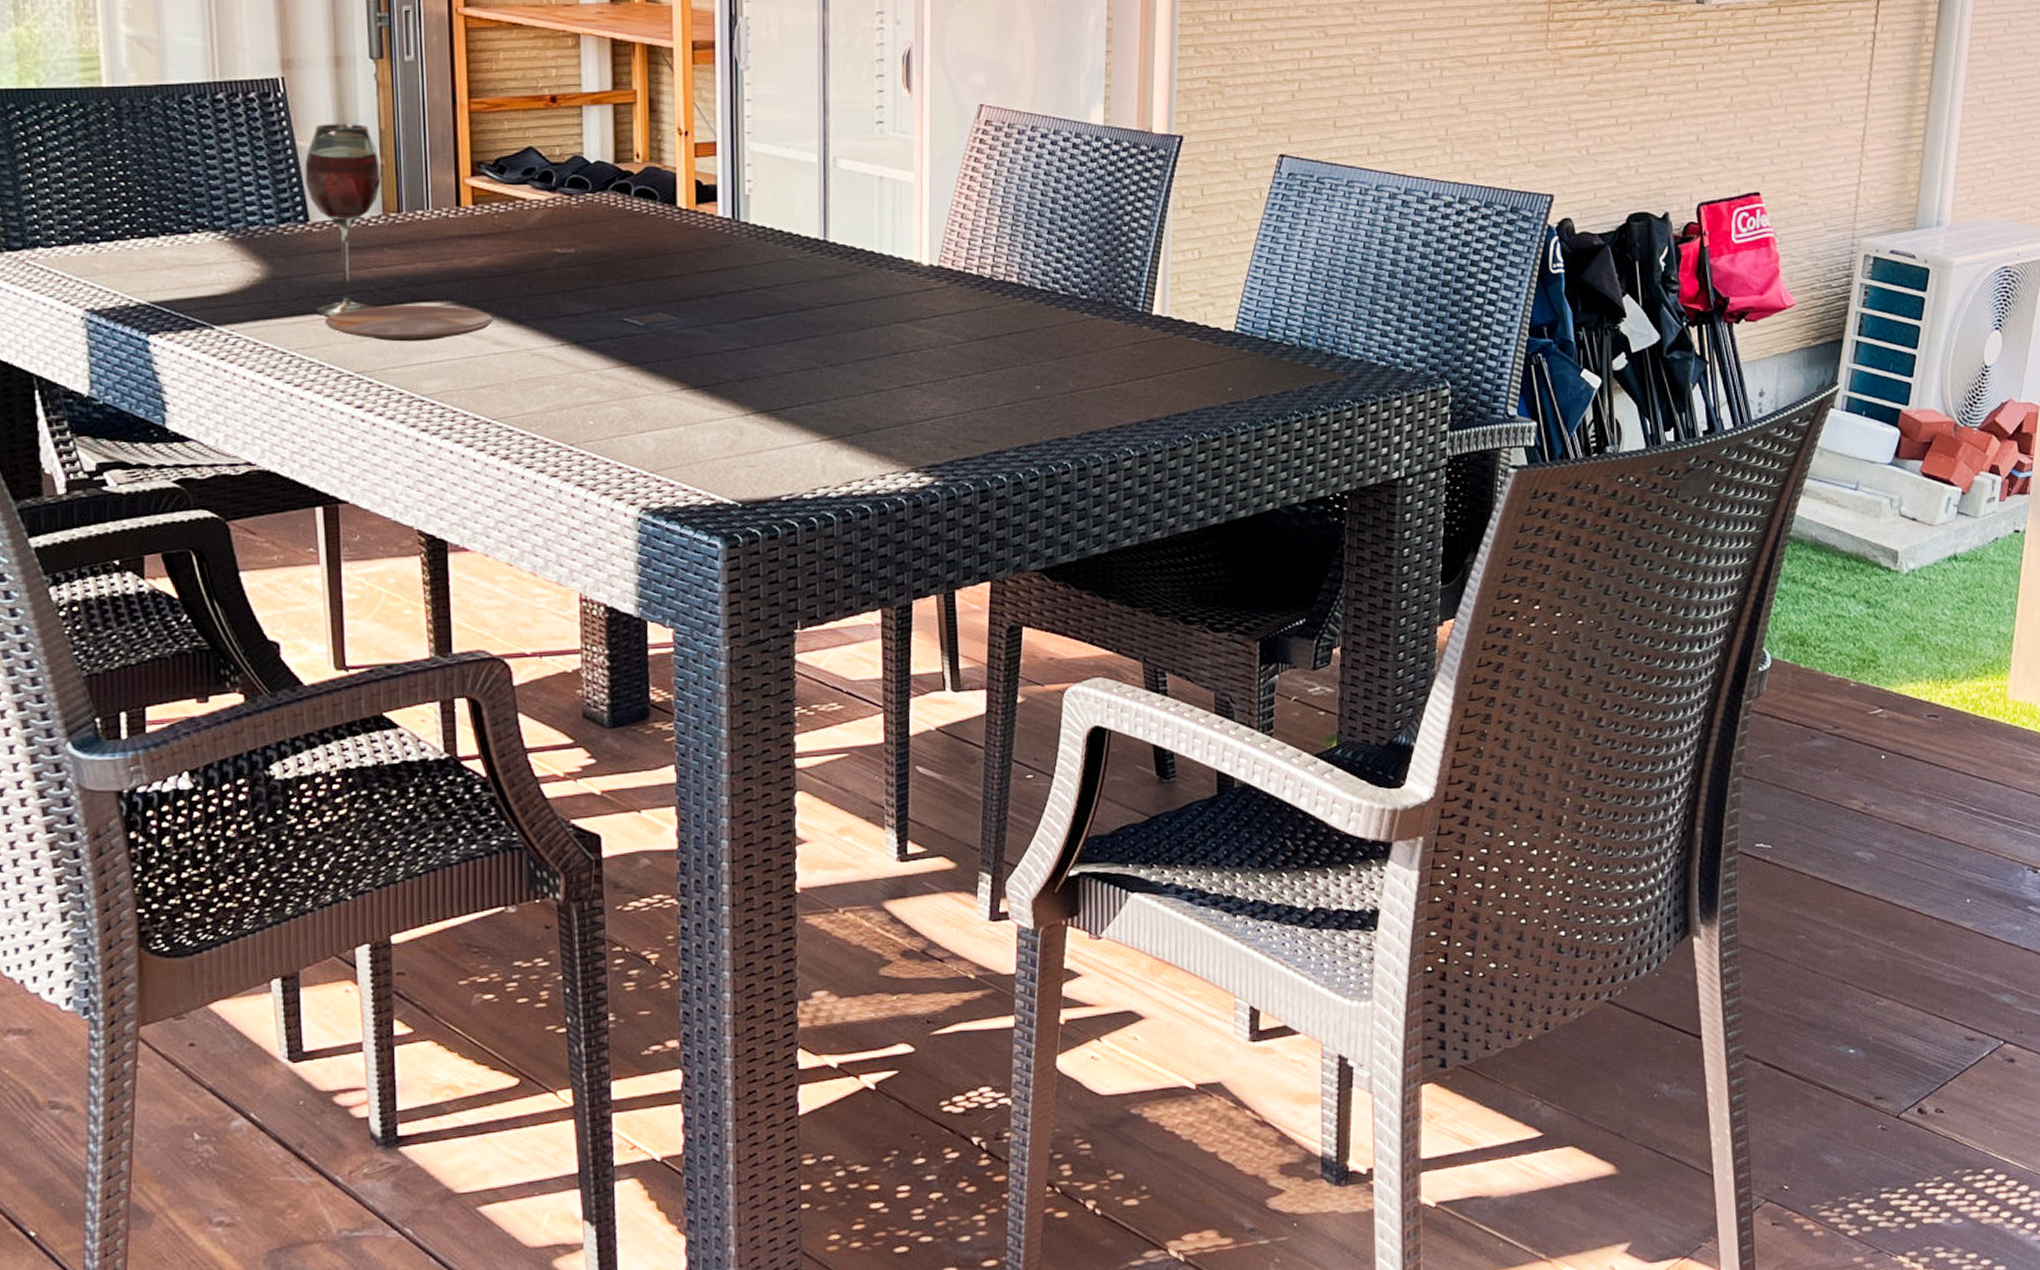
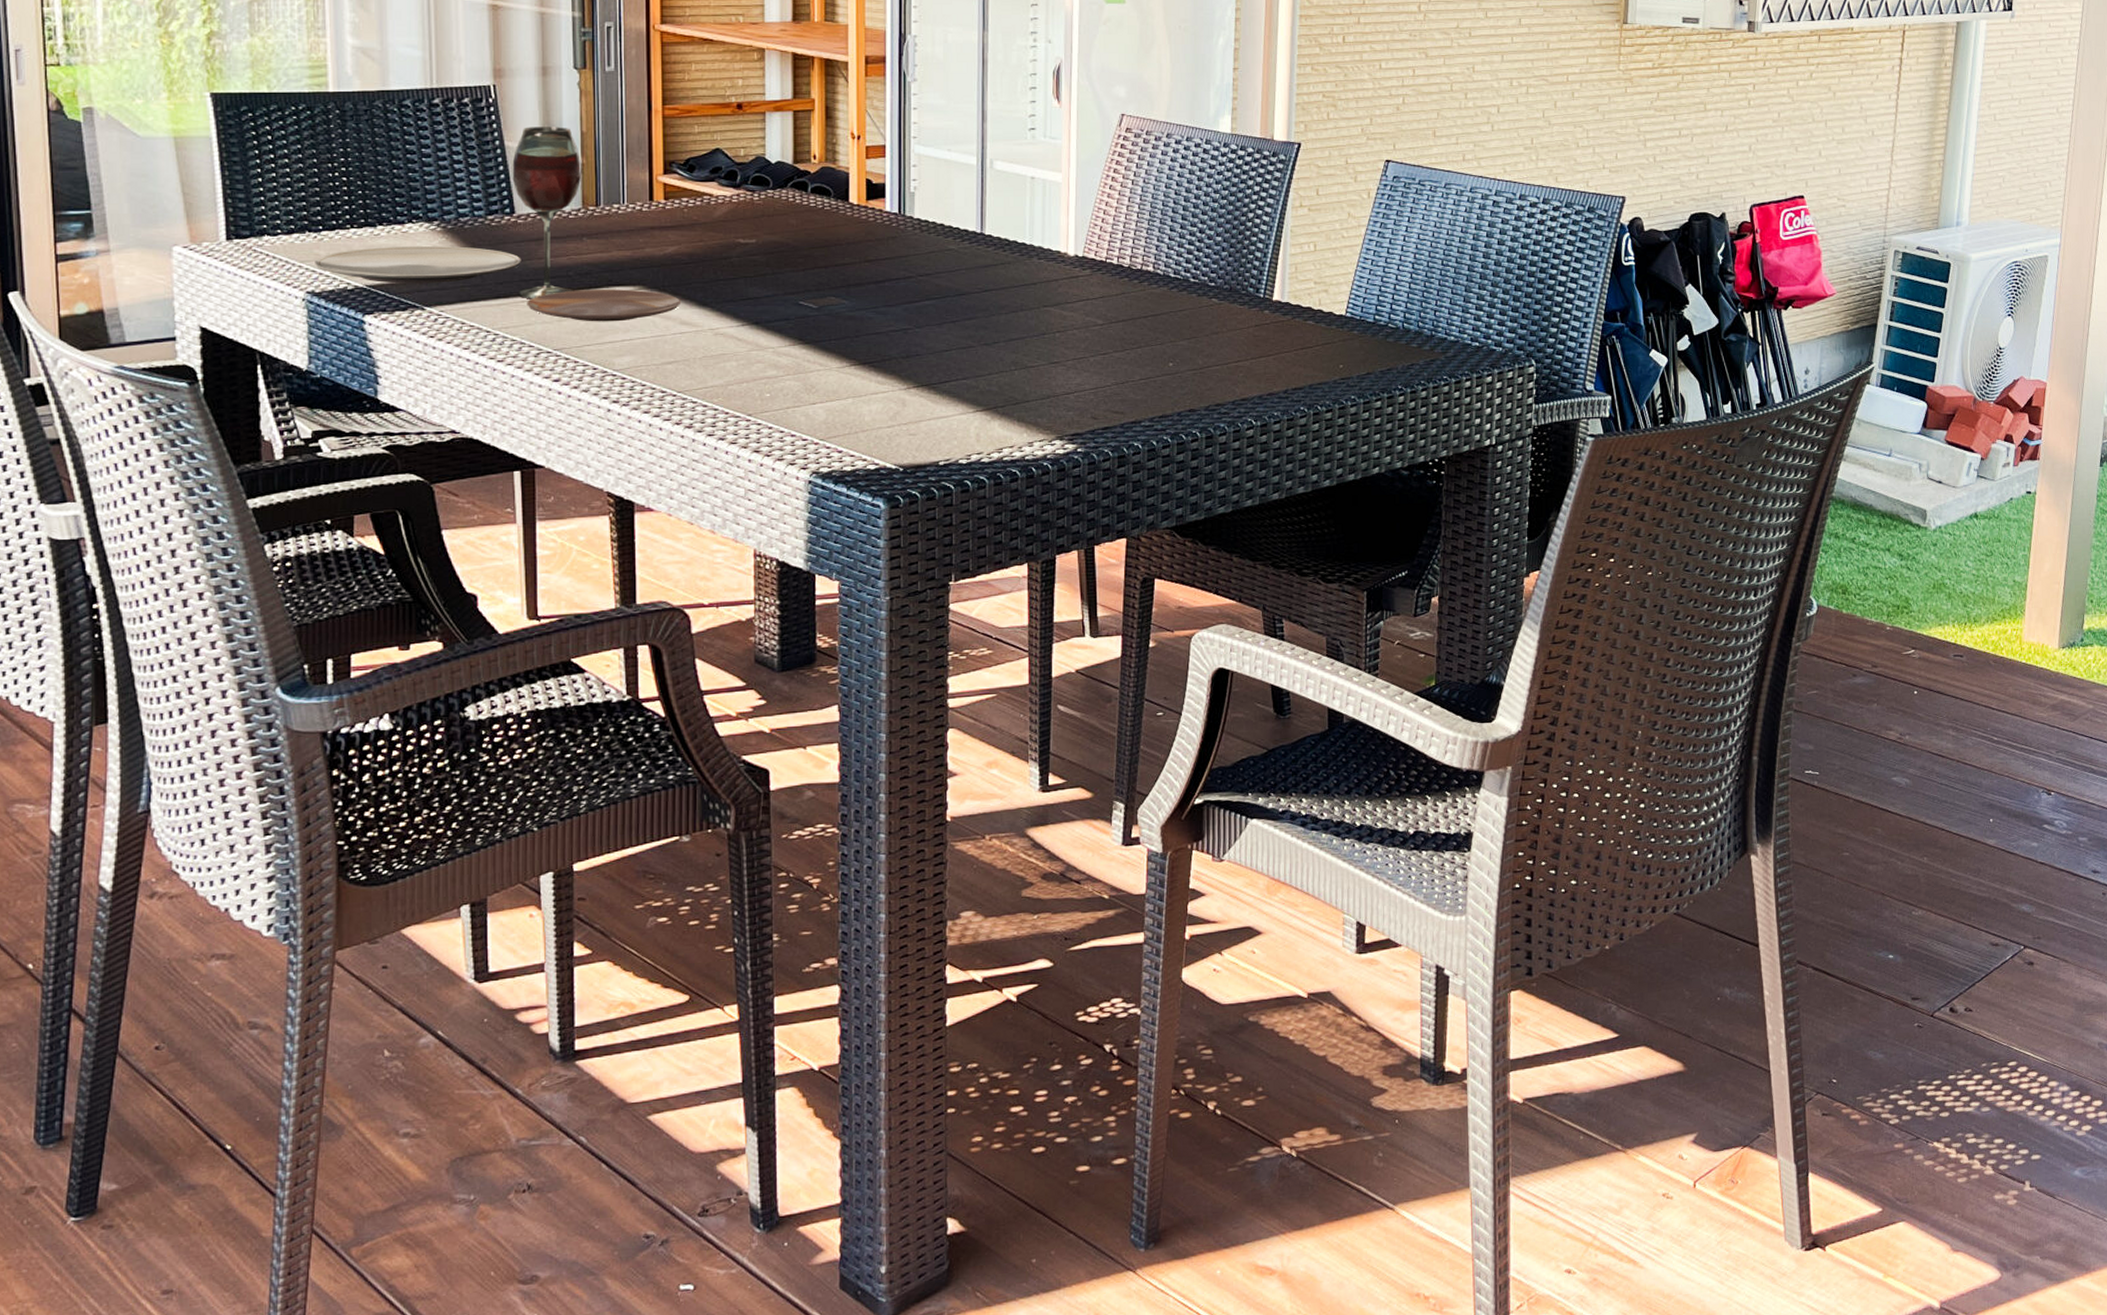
plate: none [93,257,318,300] -> present [315,245,521,284]

